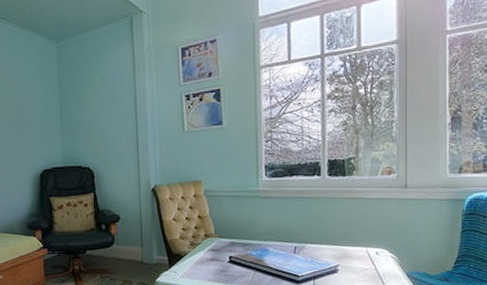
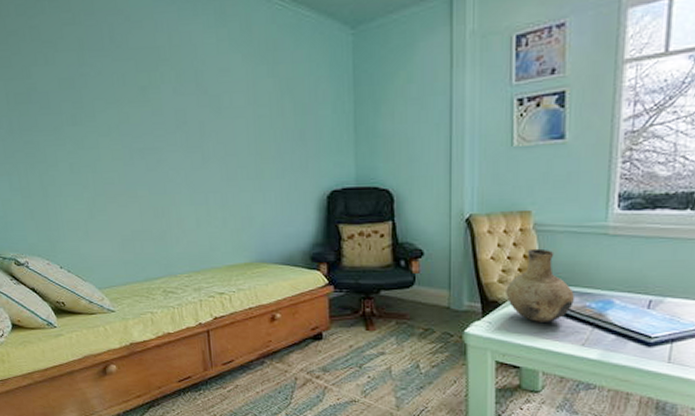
vase: none [186,210,239,270] -> present [506,248,574,322]

